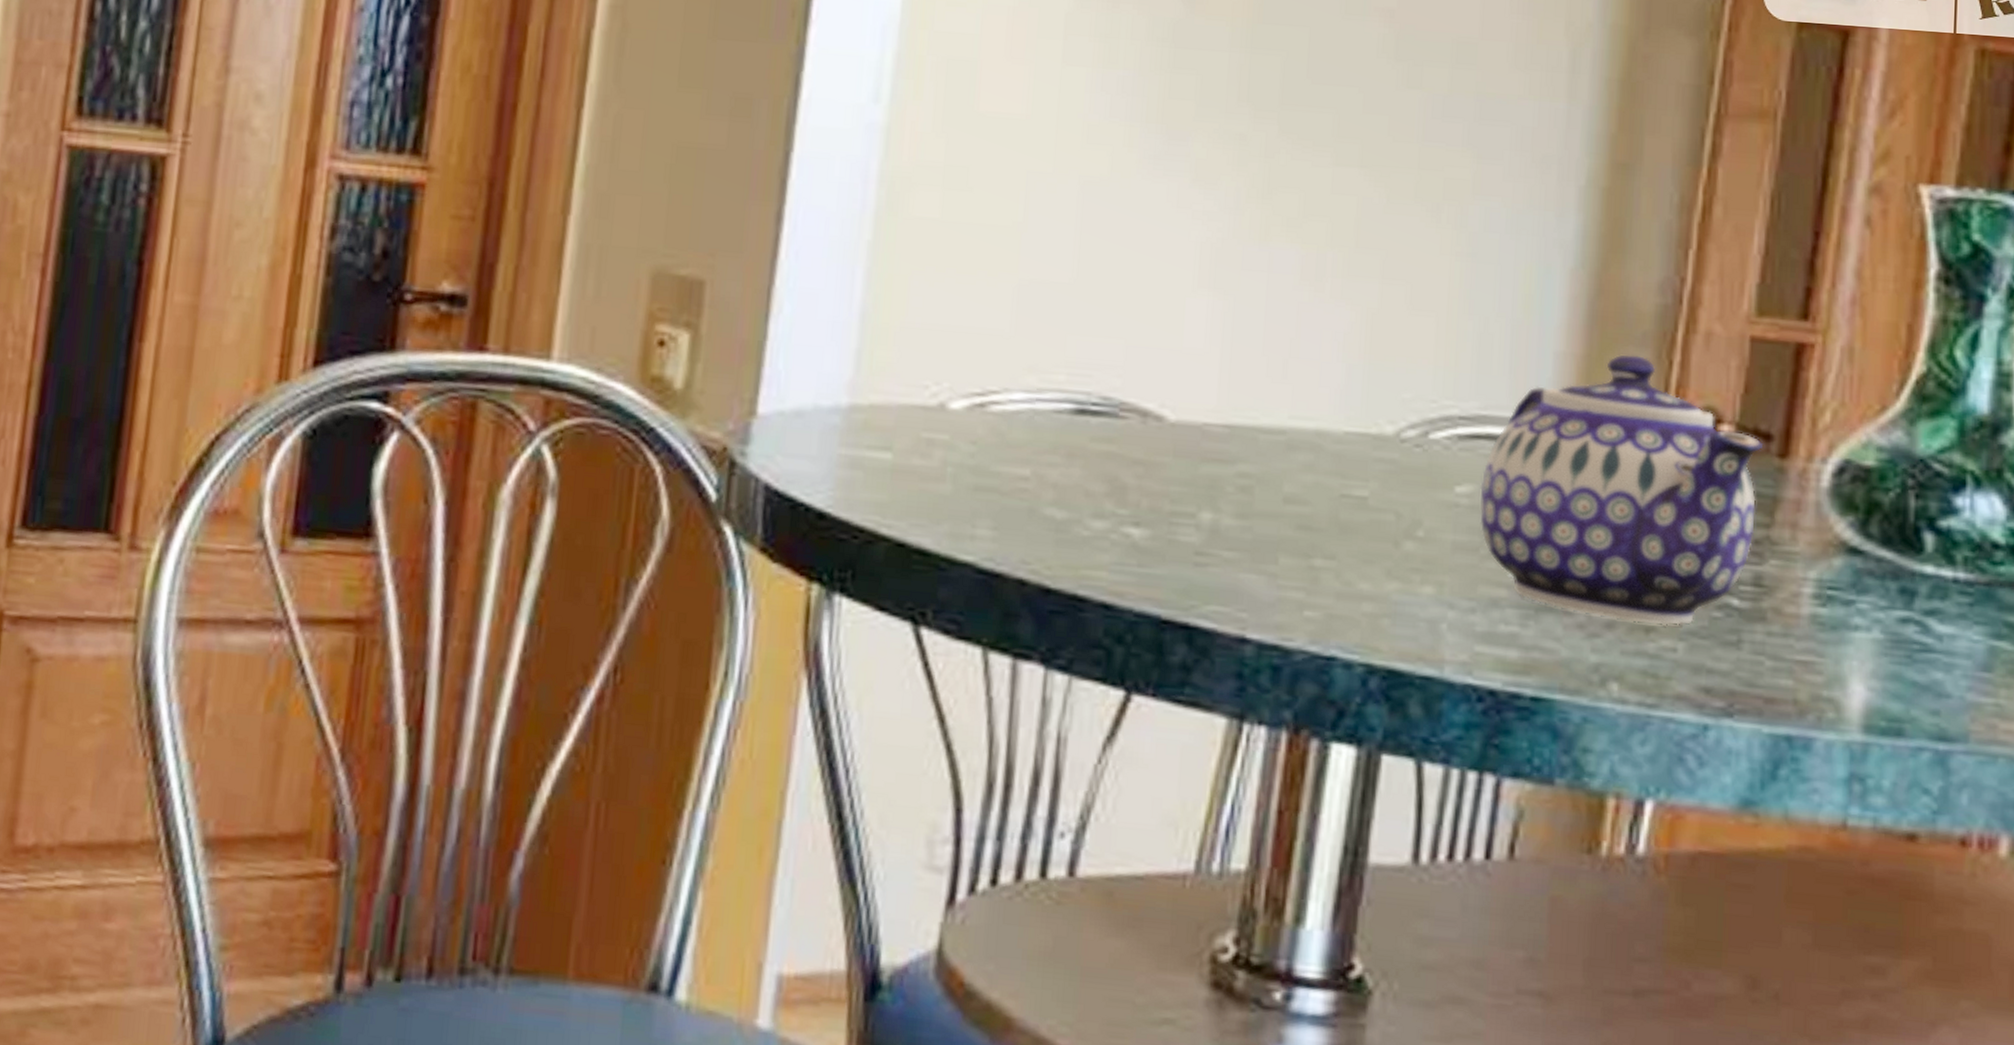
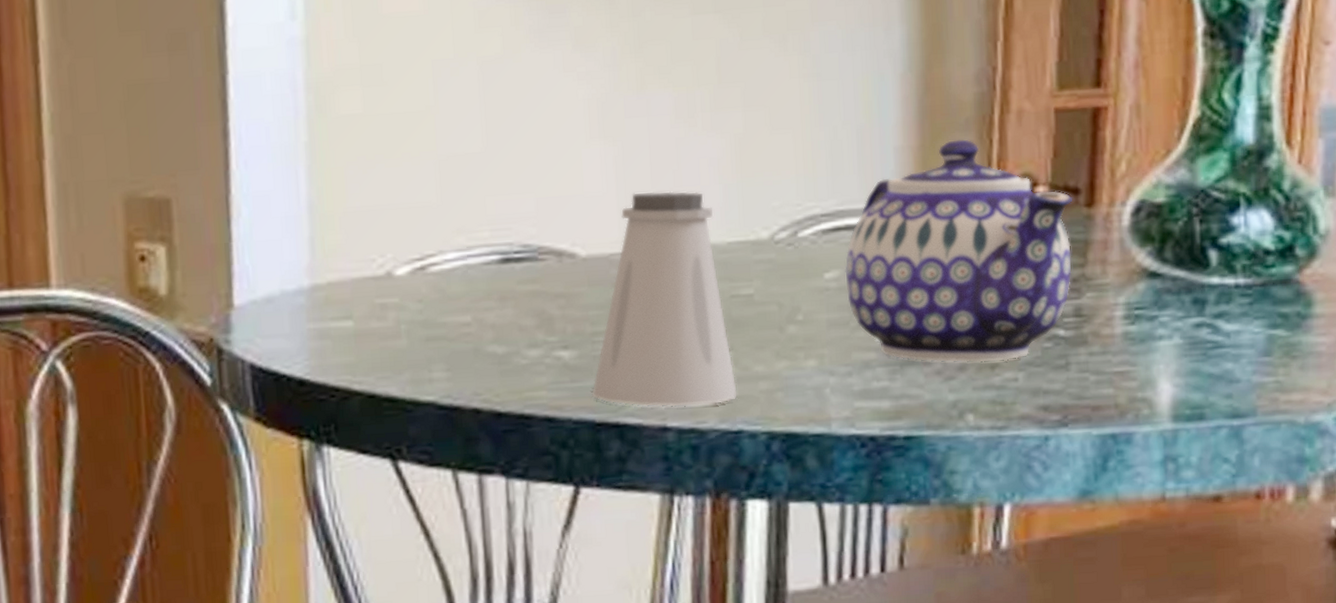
saltshaker: none [1160,357,1335,621] -> present [591,191,737,407]

